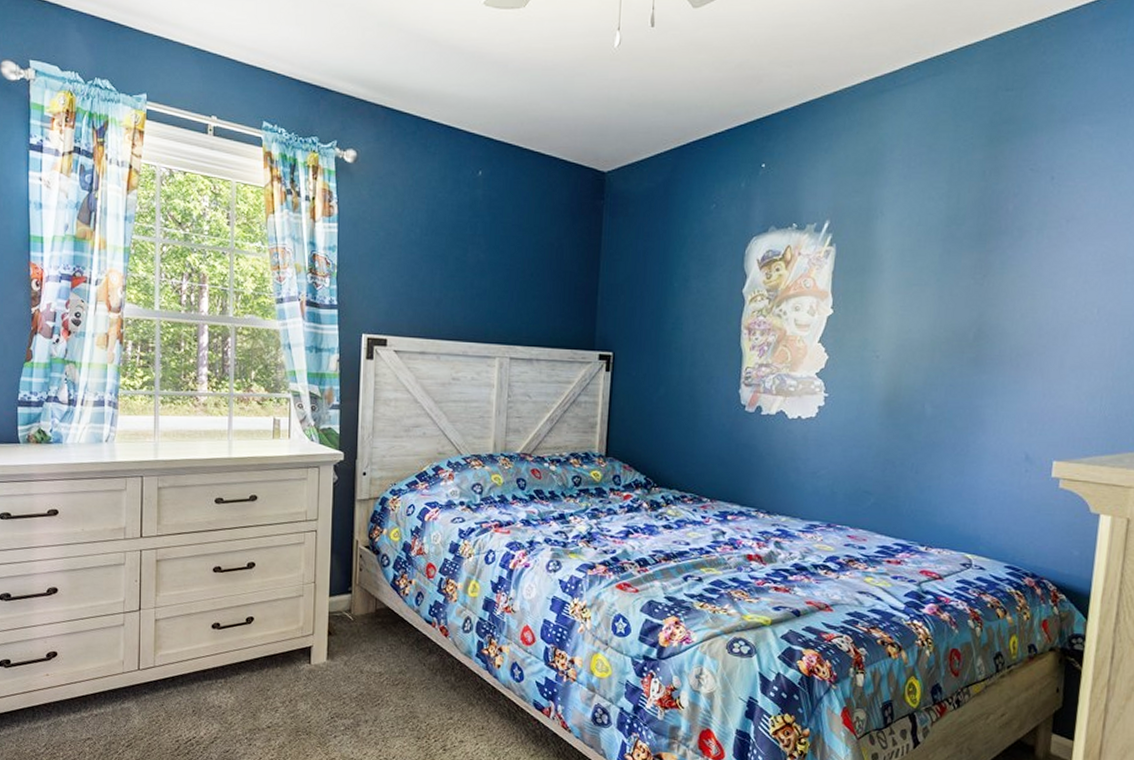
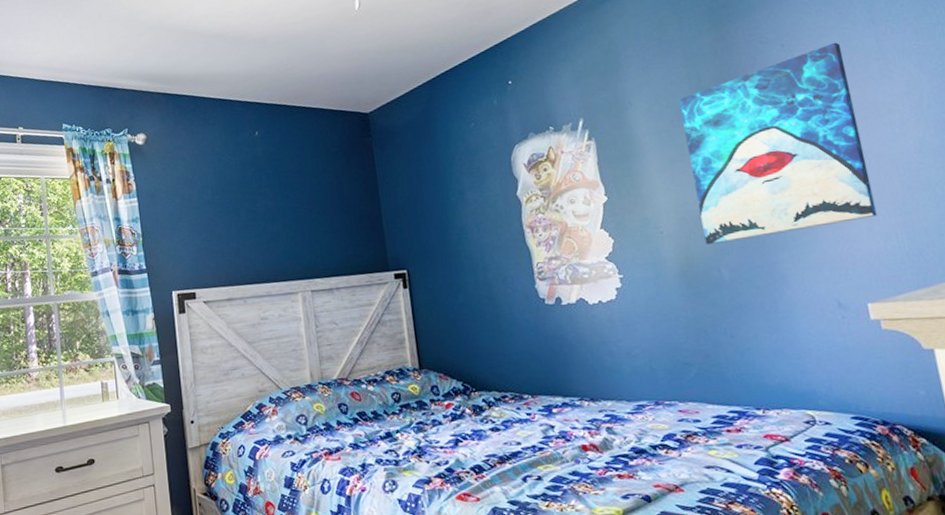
wall art: none [917,184,1110,378] -> present [678,42,878,245]

